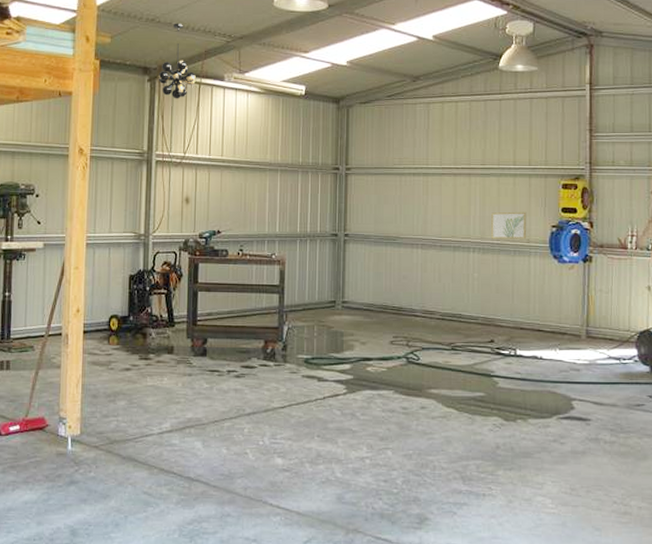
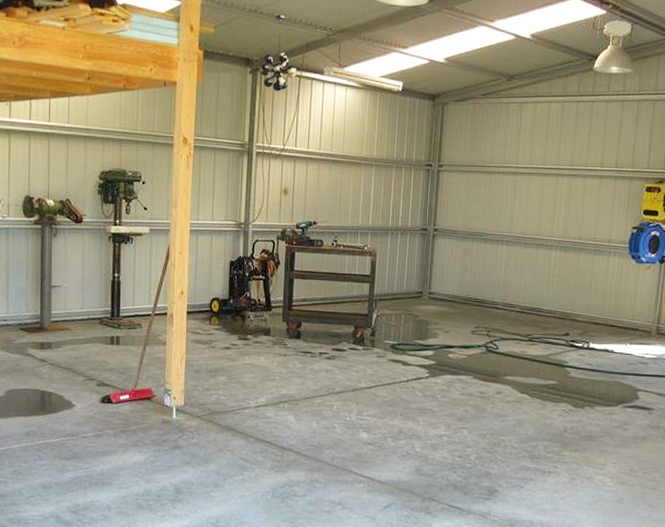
wall art: present [491,211,527,239] -> none [574,212,610,240]

